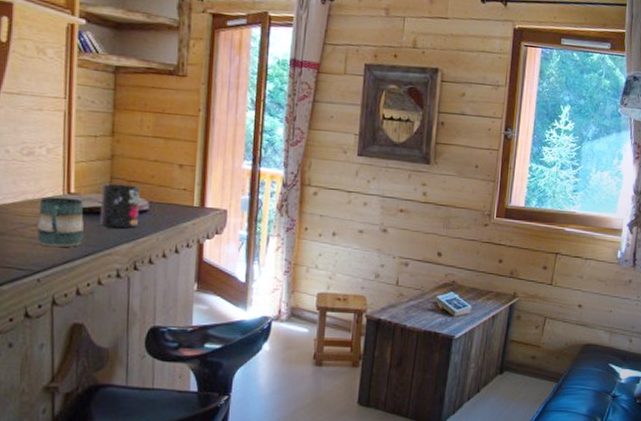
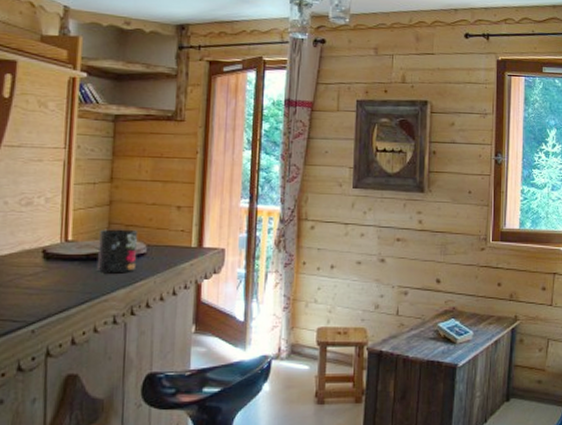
mug: present [37,197,84,248] -> none [33,245,81,297]

